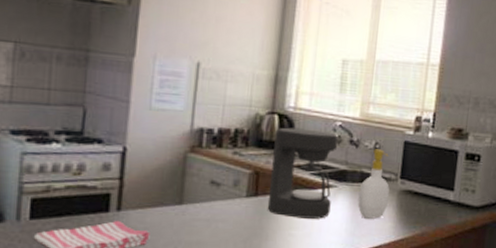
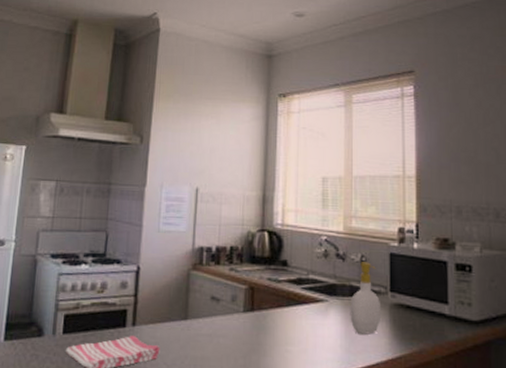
coffee maker: present [267,127,339,219] -> none [263,243,325,335]

